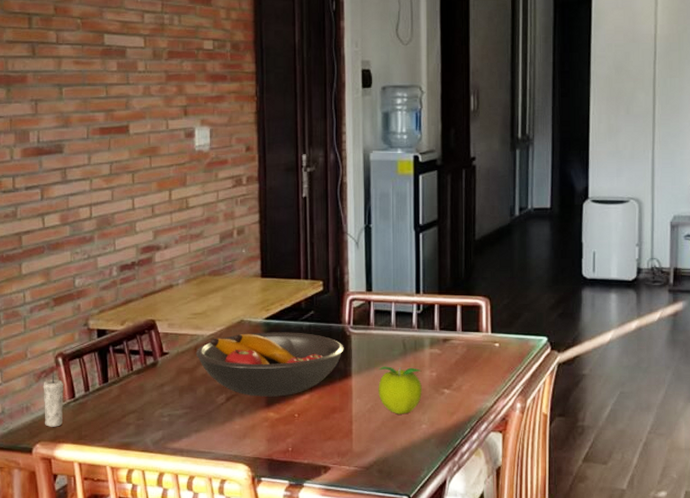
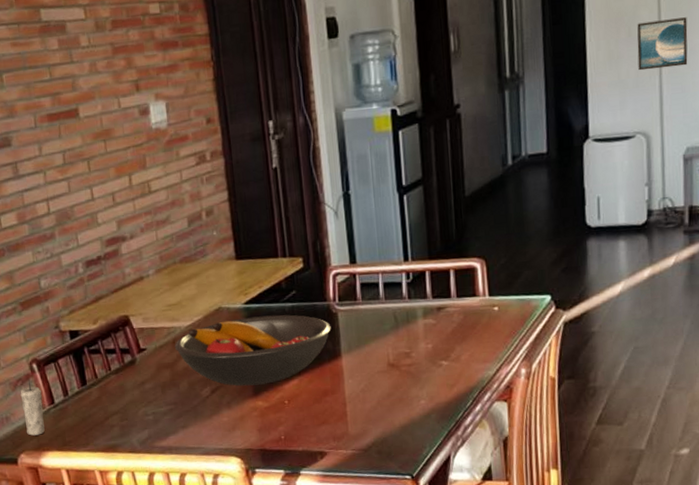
fruit: present [378,366,422,414] -> none [370,341,418,392]
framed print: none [634,103,678,145] -> present [637,17,688,71]

